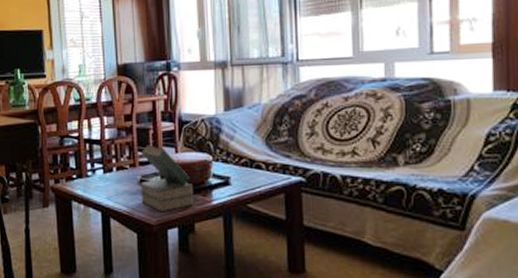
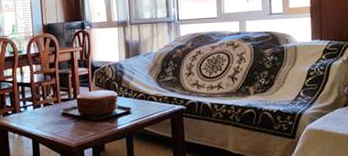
book: present [140,145,194,213] -> none [62,85,104,137]

